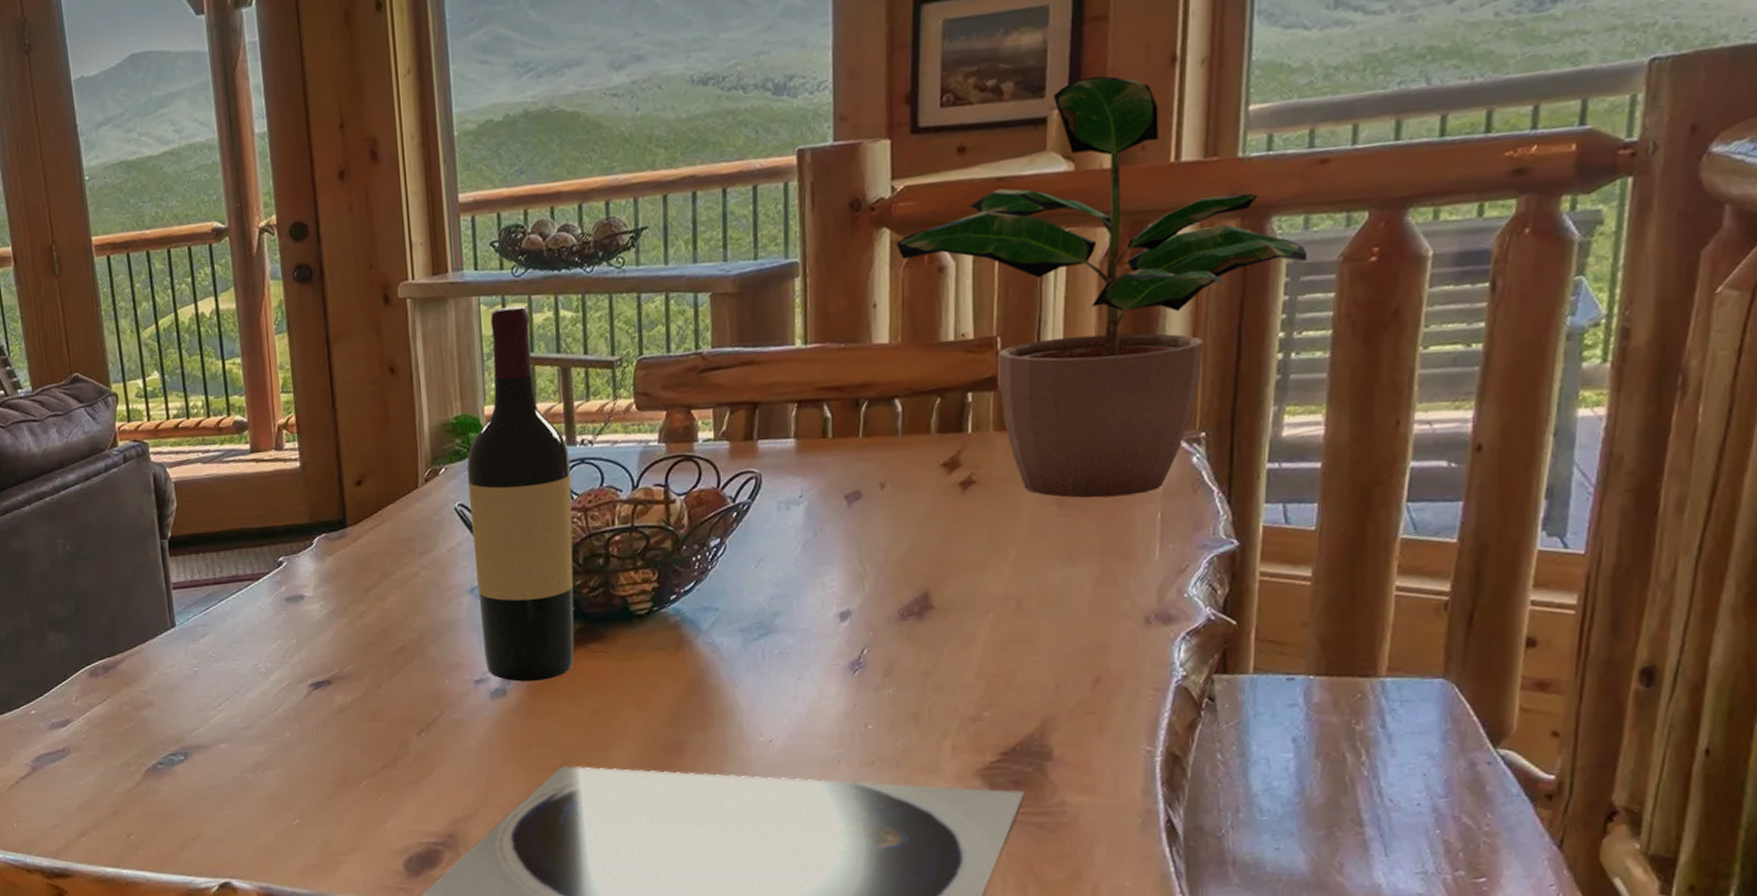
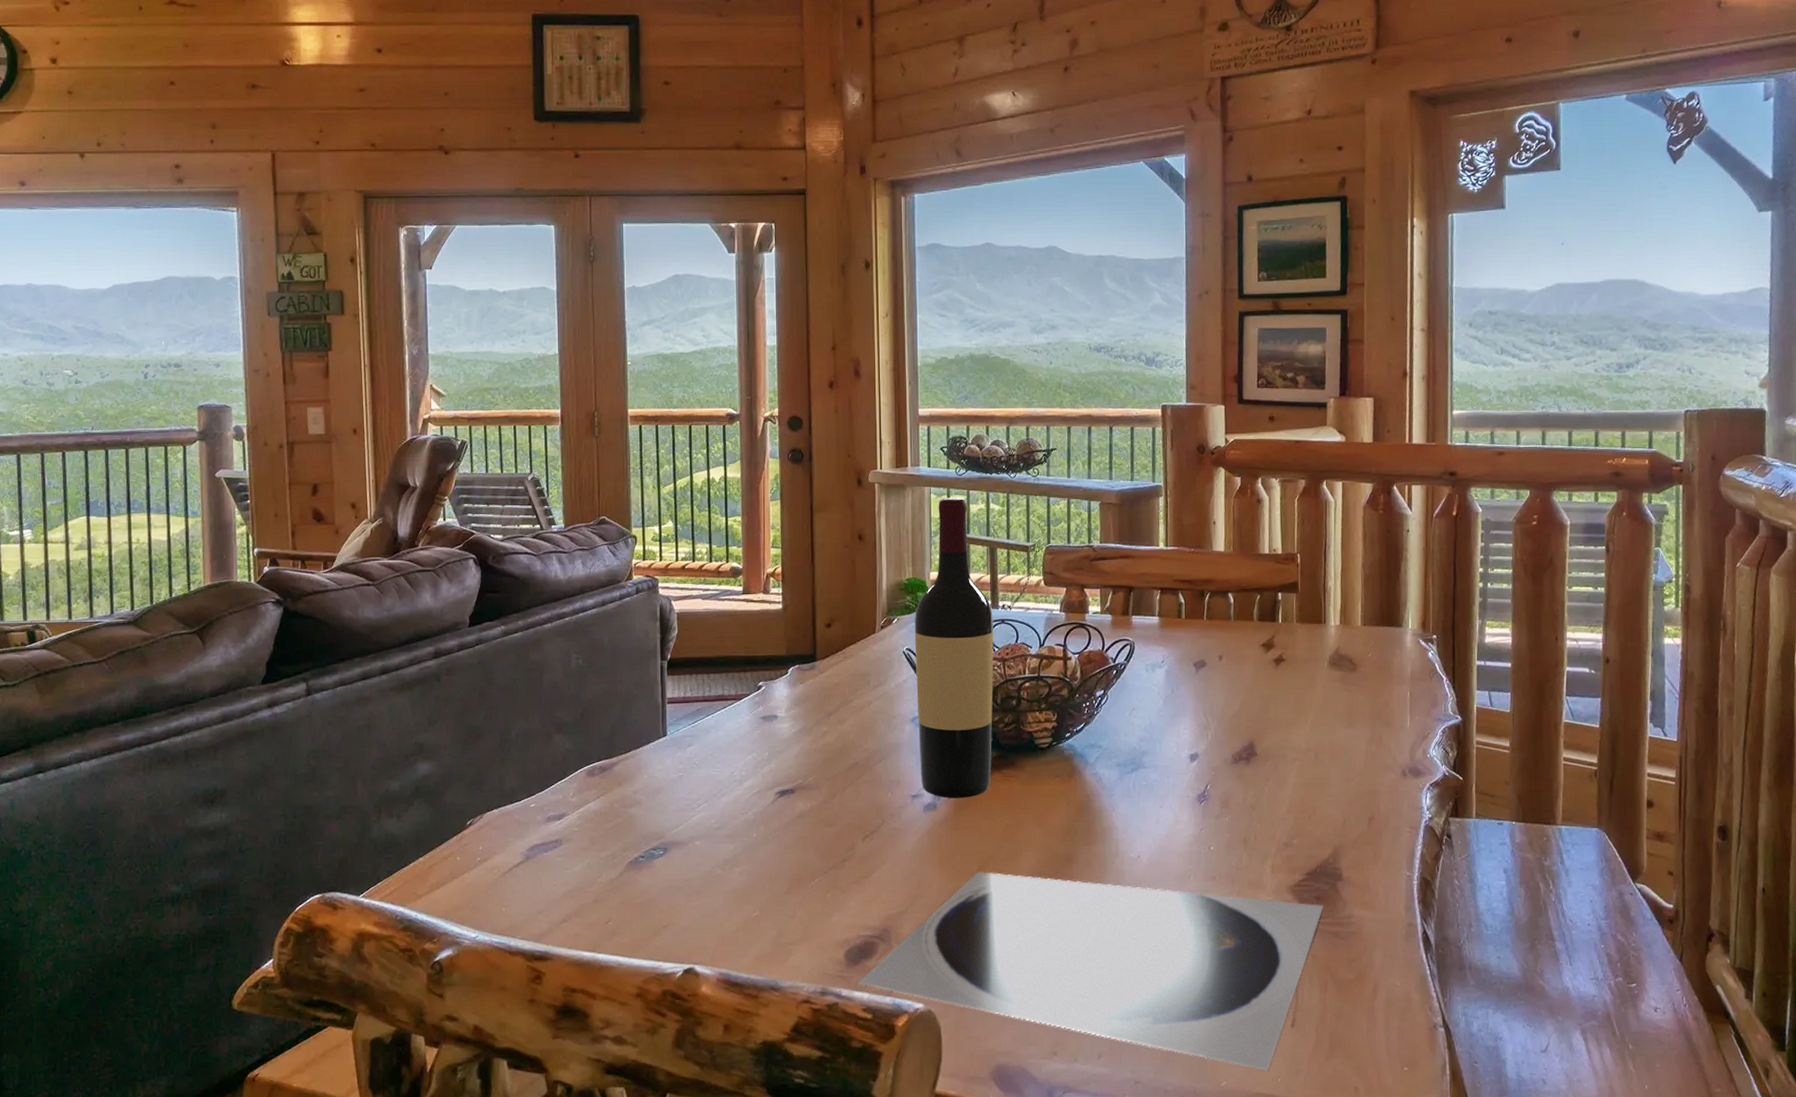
potted plant: present [897,76,1308,499] -> none [1229,380,1495,678]

